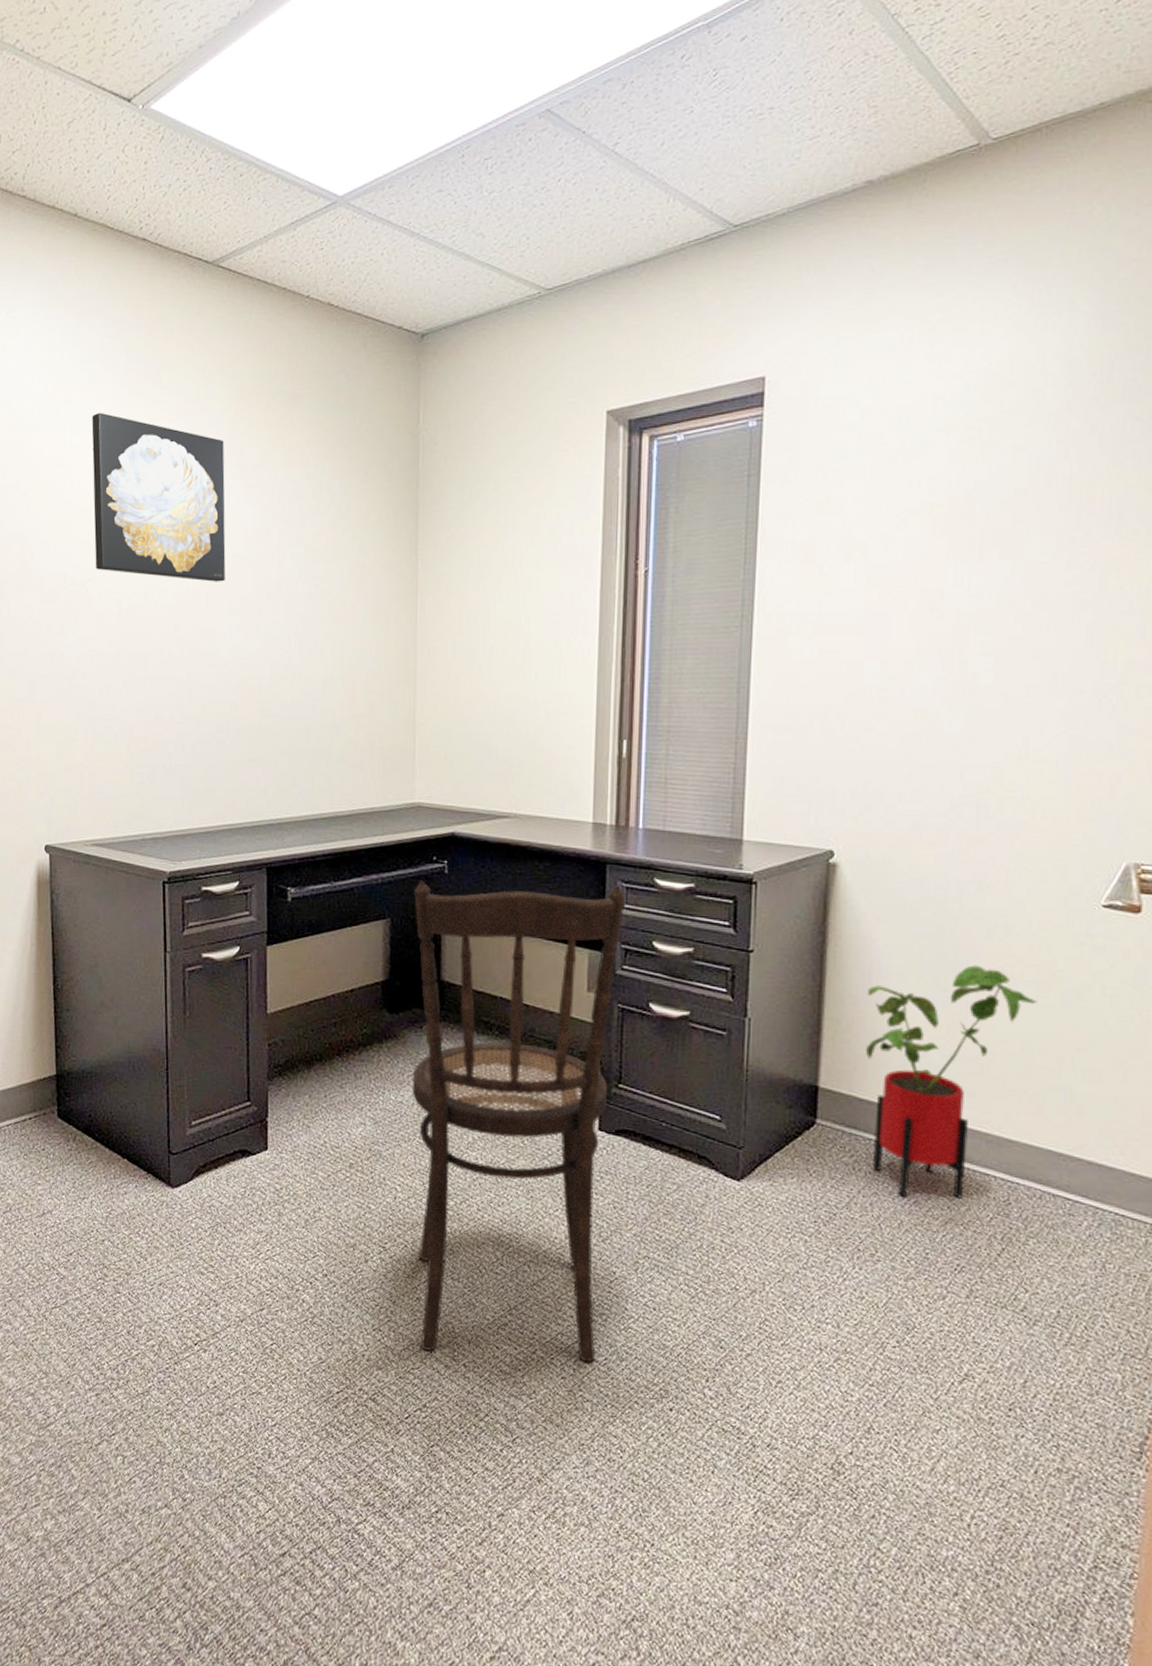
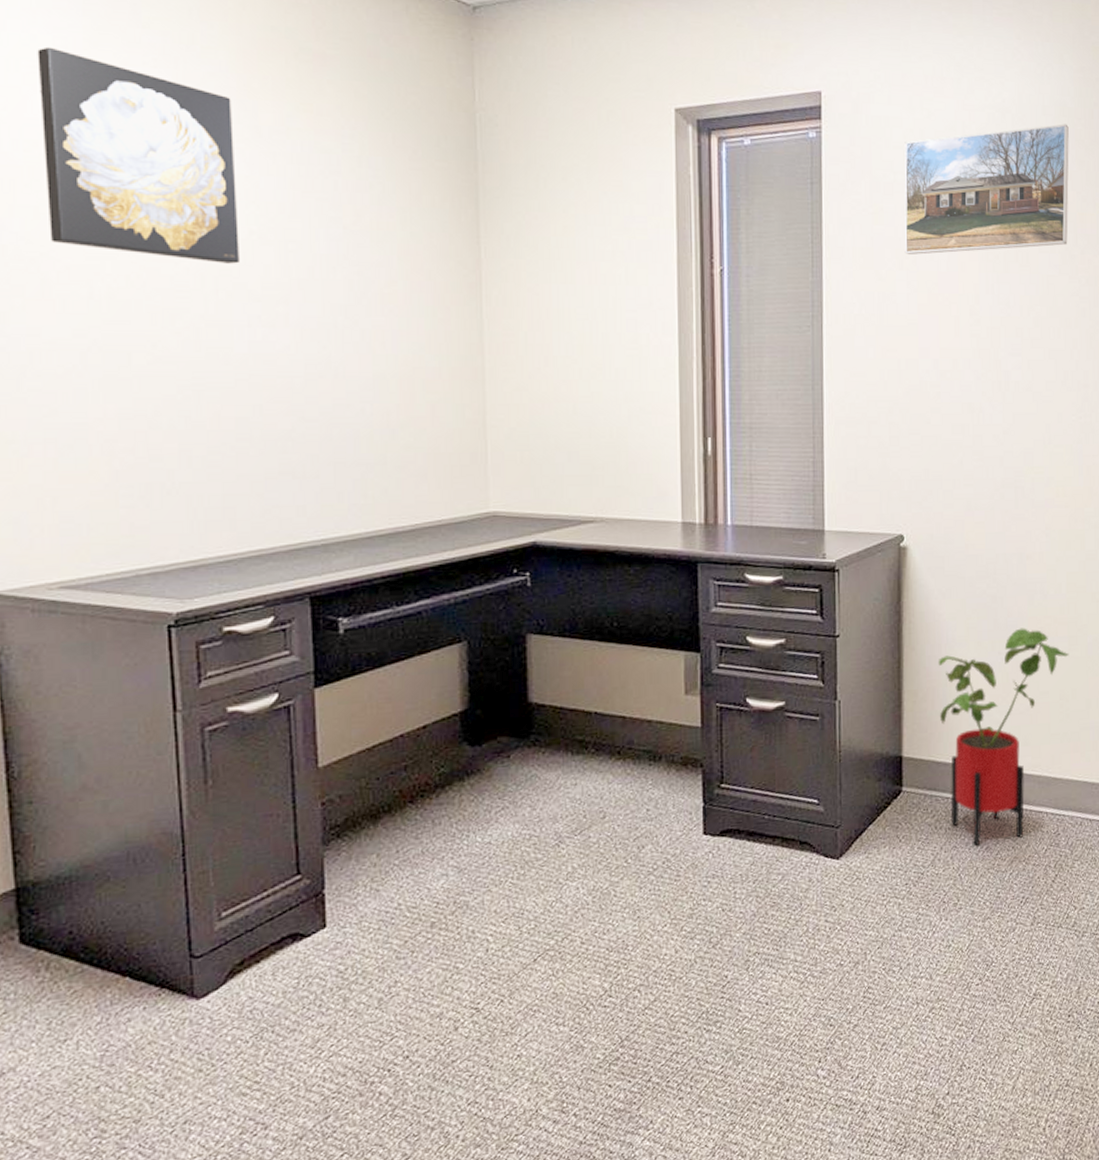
chair: present [411,880,626,1363] -> none [493,583,718,1111]
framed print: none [853,382,1078,546] -> present [904,124,1069,255]

